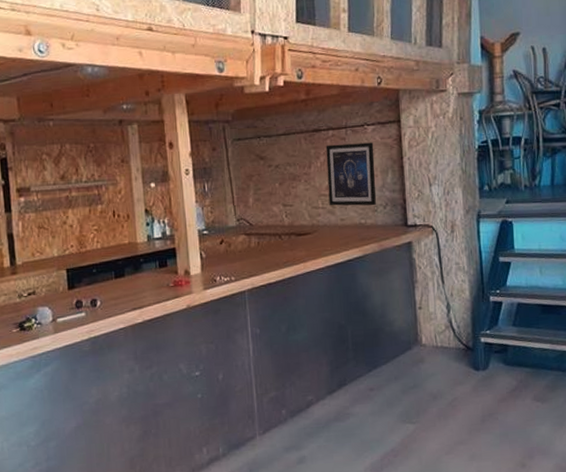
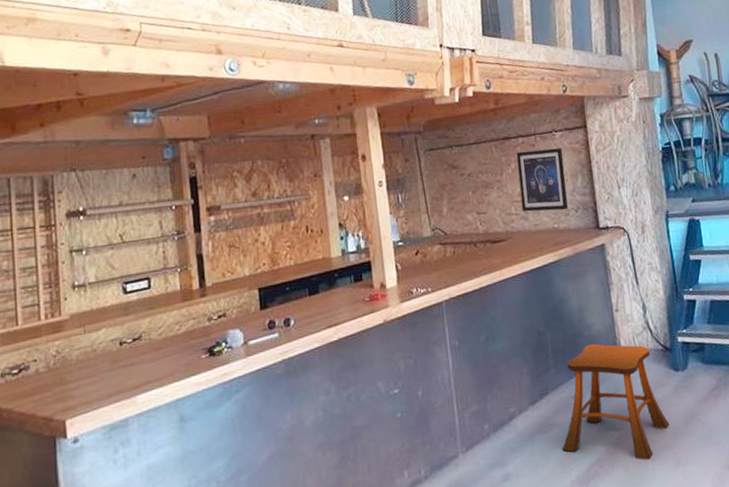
stool: none [358,339,466,453] -> present [563,343,670,461]

